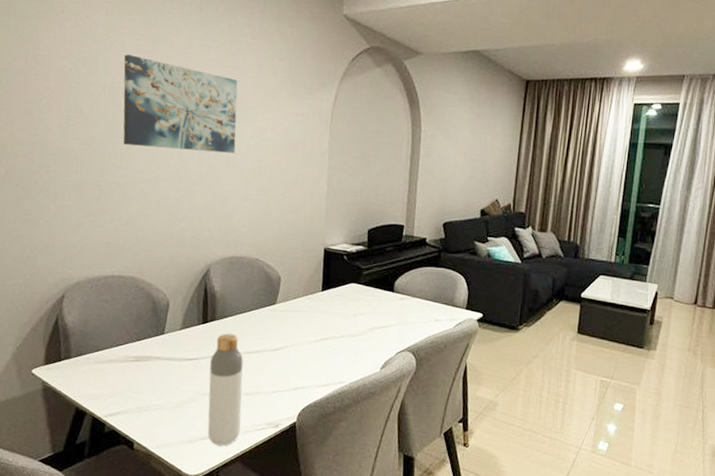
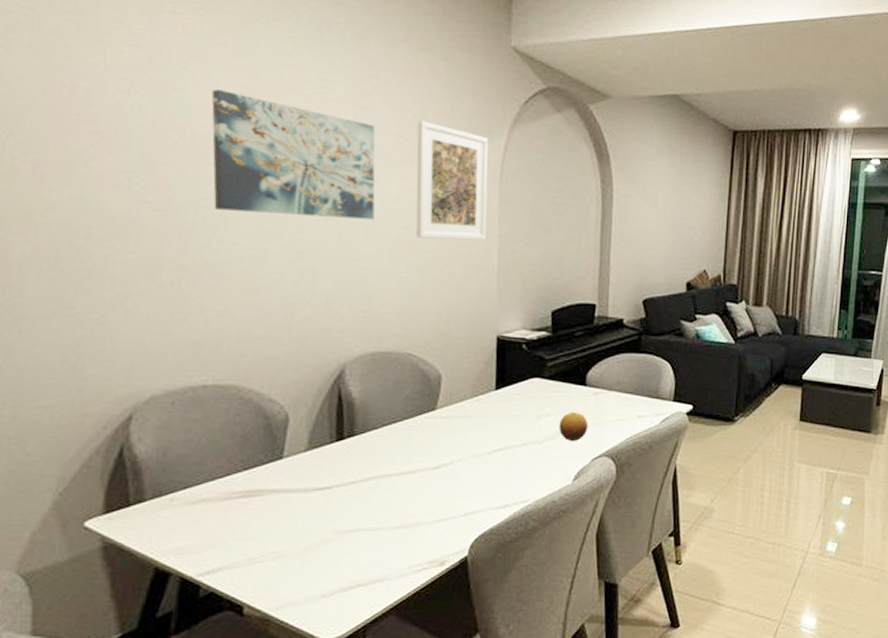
bottle: present [207,333,243,446] -> none [348,451,395,597]
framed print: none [265,75,323,171] -> present [416,120,489,241]
fruit: none [371,312,395,338] -> present [559,412,589,442]

